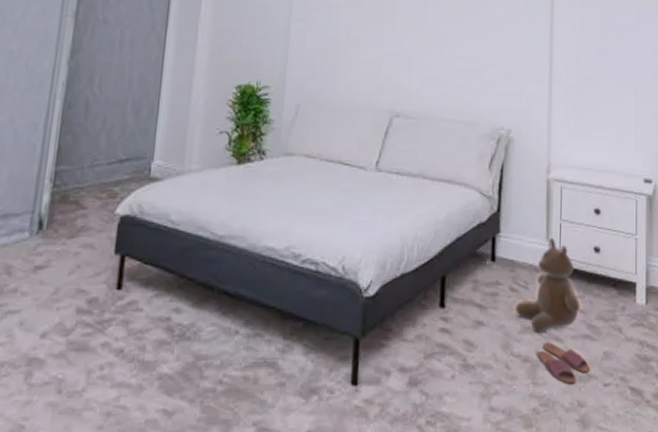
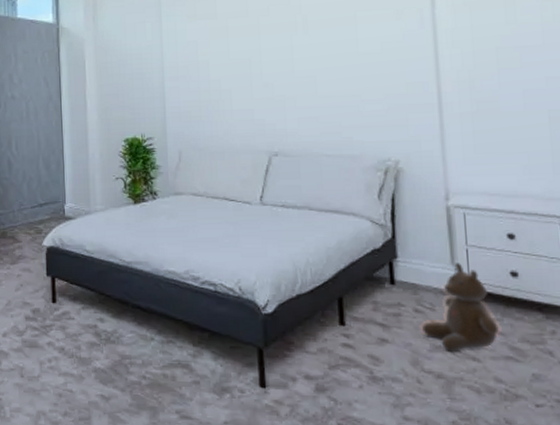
slippers: present [537,342,590,384] -> none [451,361,517,402]

